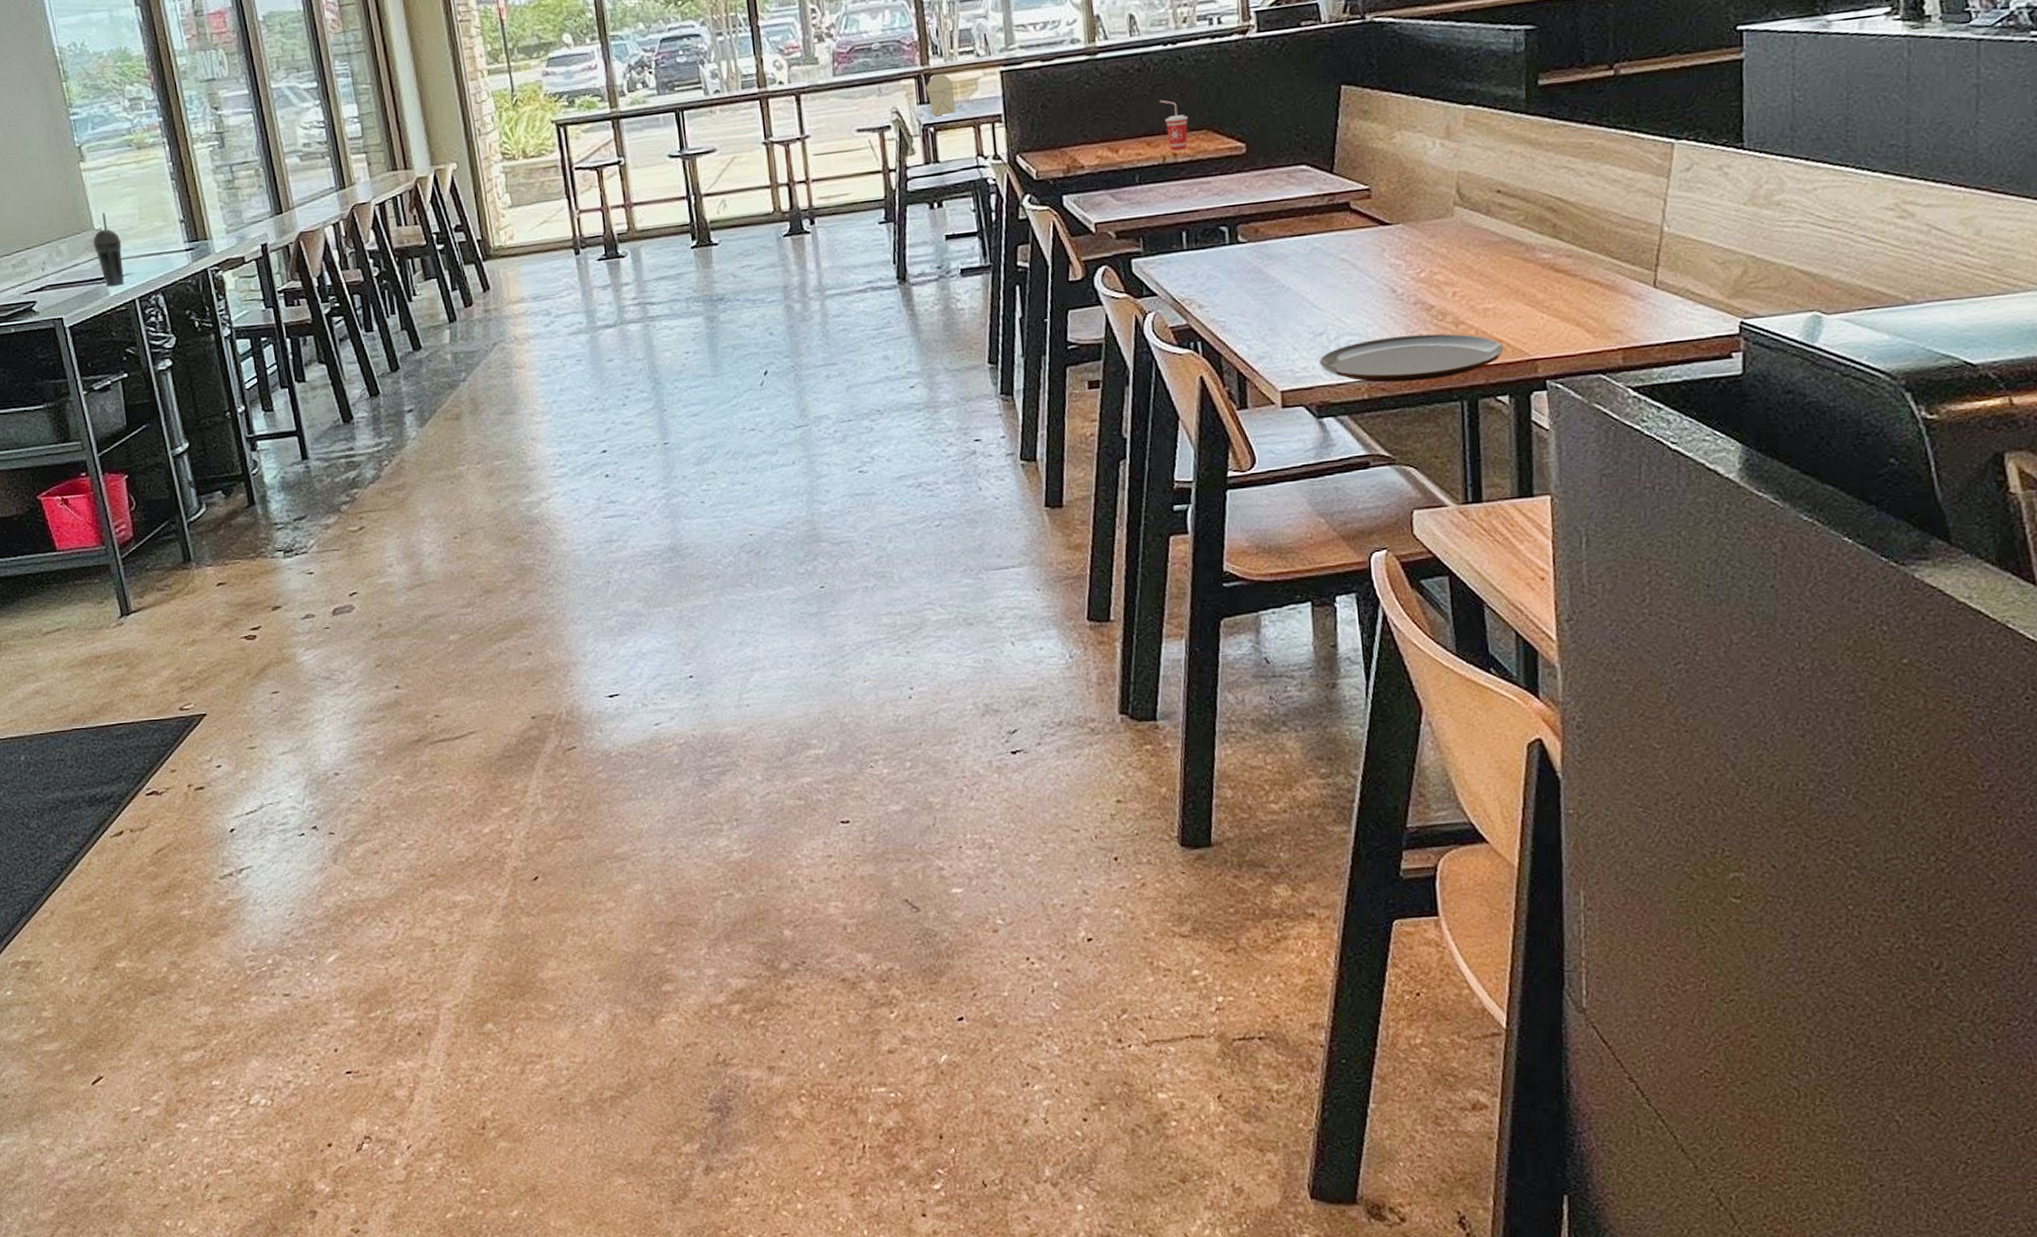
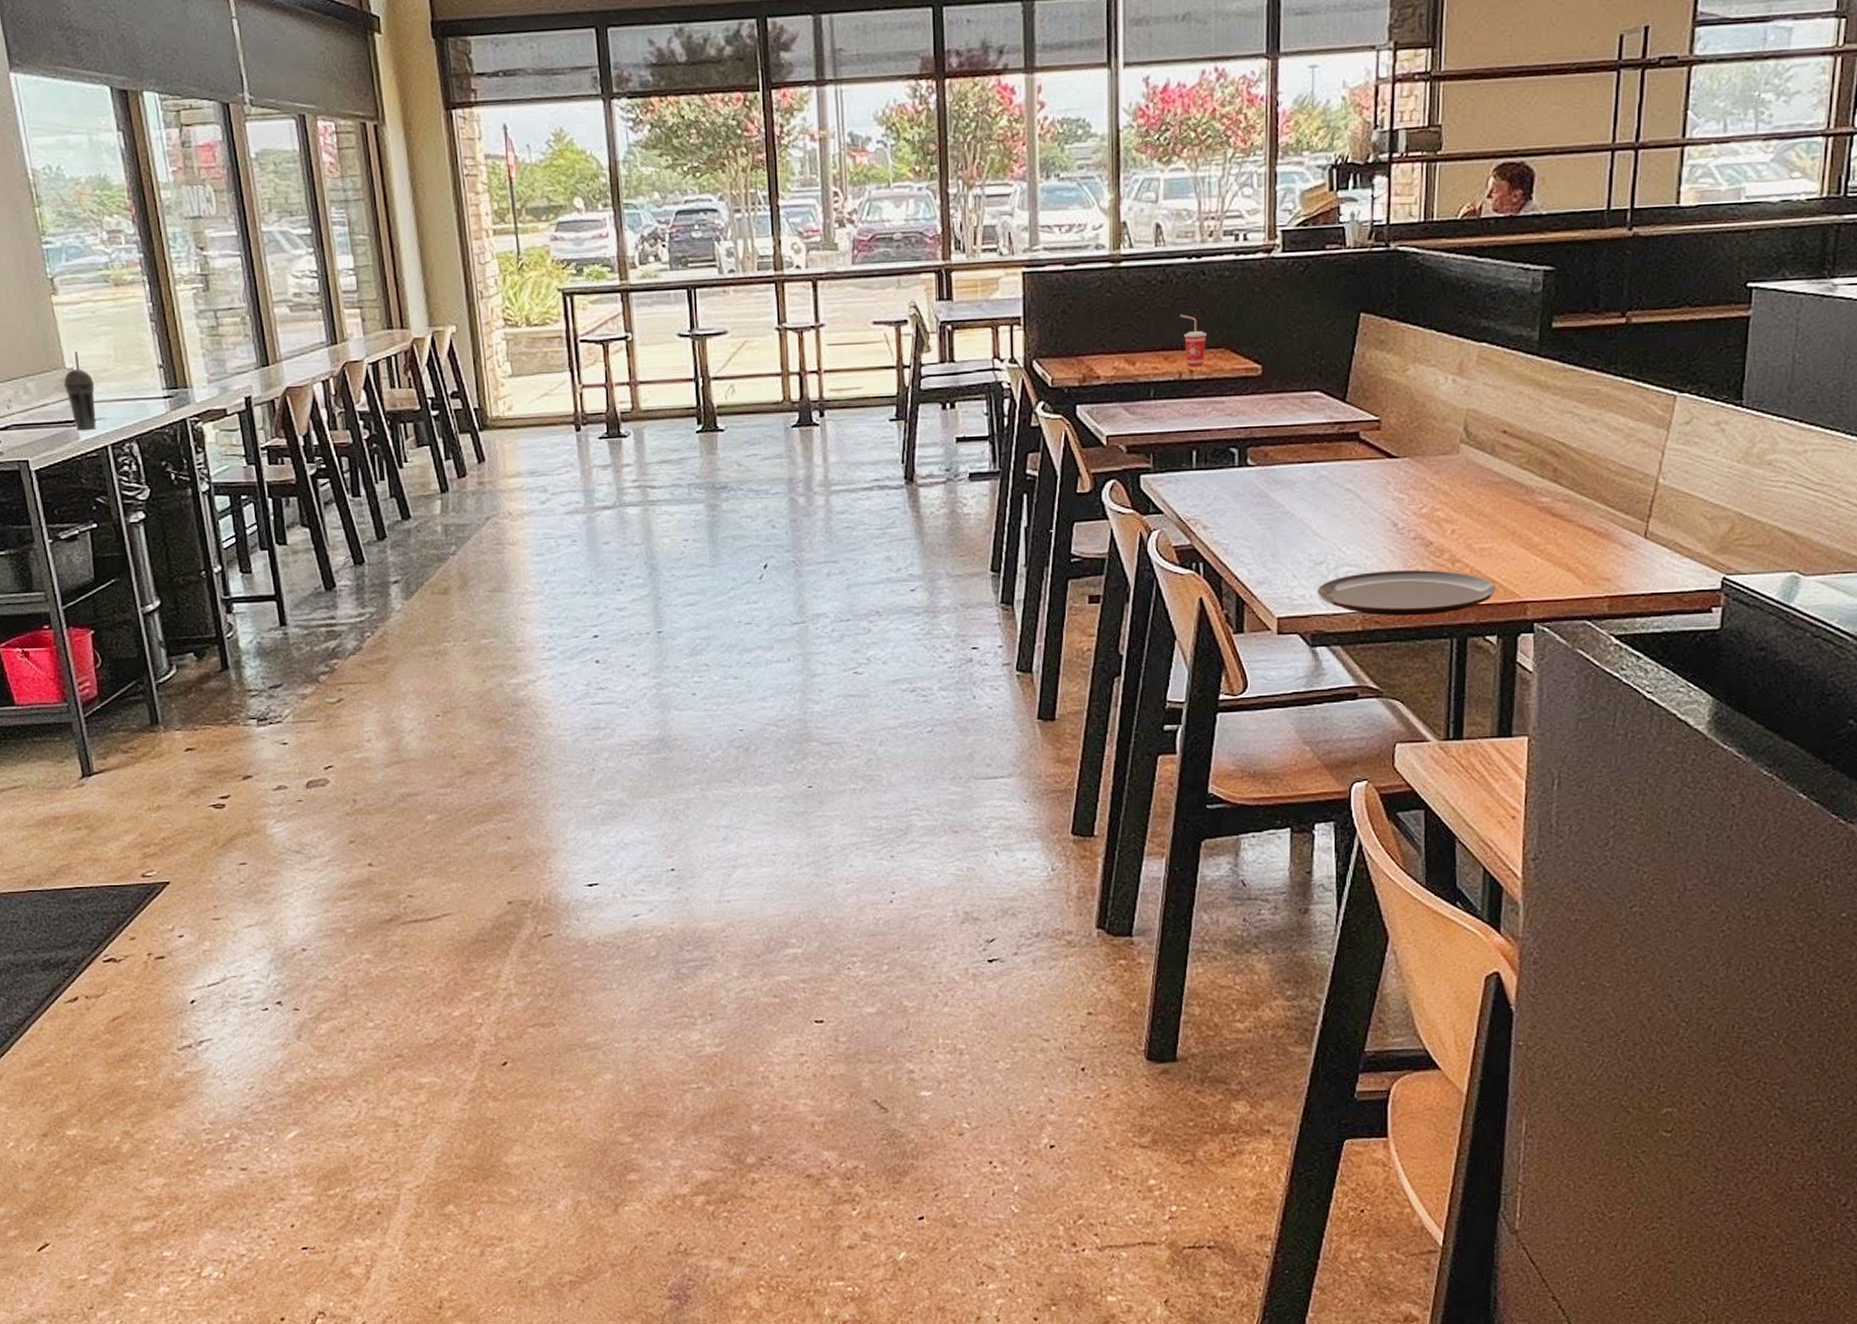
takeout container: present [920,74,956,117] -> none [941,270,976,315]

